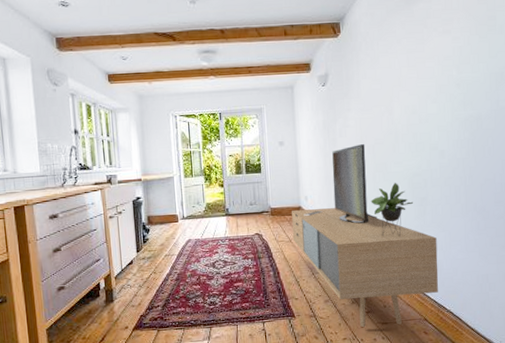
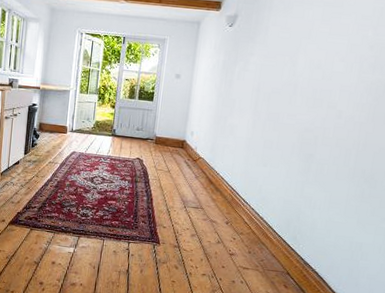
media console: present [291,144,439,328] -> none [171,90,316,273]

